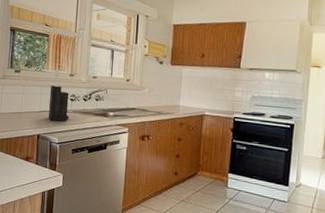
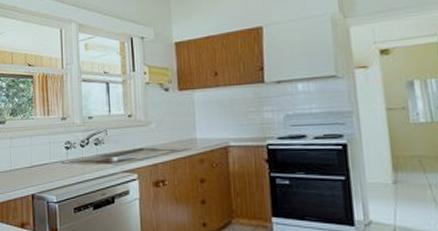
knife block: present [48,69,69,122] -> none [40,113,66,176]

